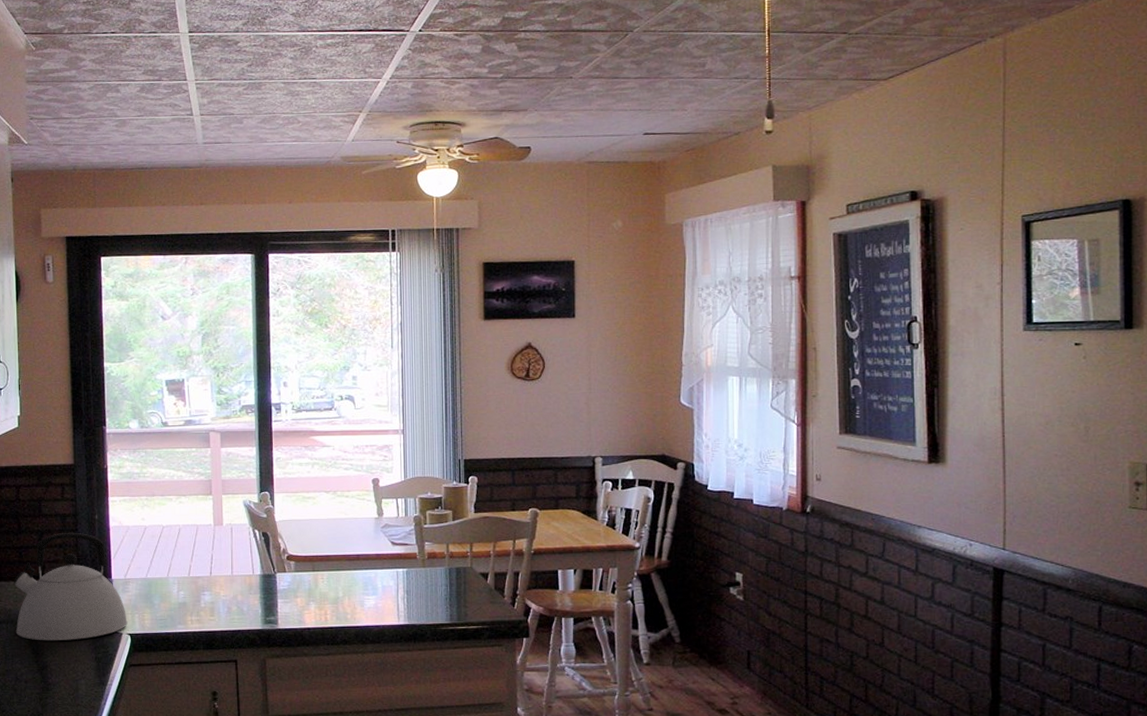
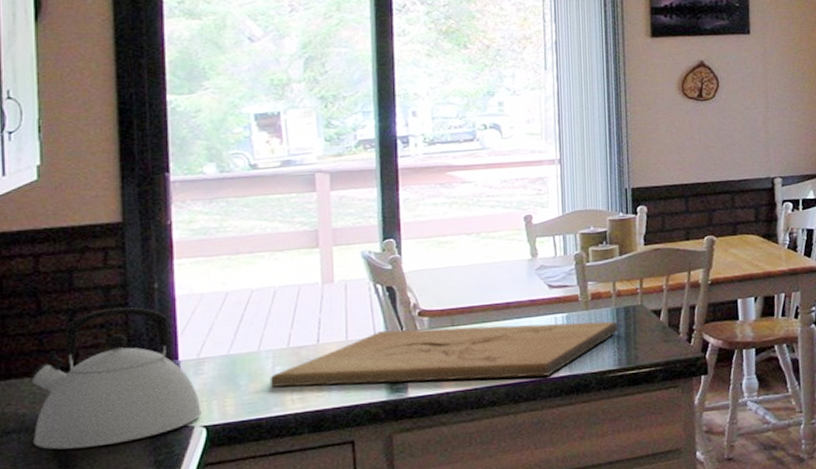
cutting board: none [175,570,450,623] -> present [270,321,618,387]

